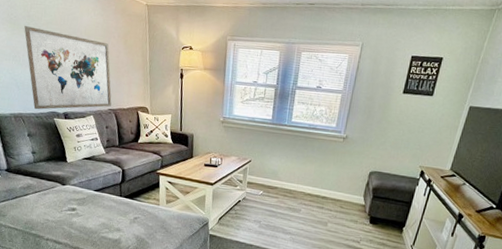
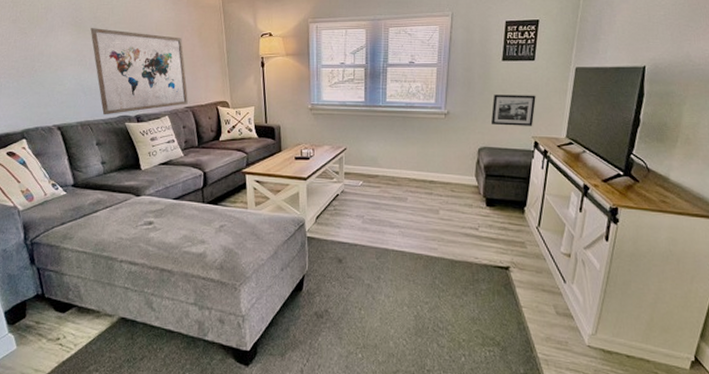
picture frame: none [385,124,429,157] -> present [491,94,536,126]

